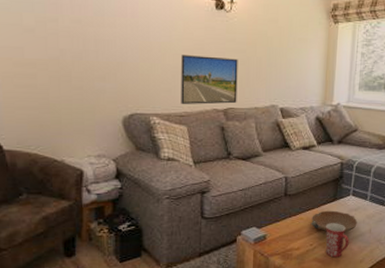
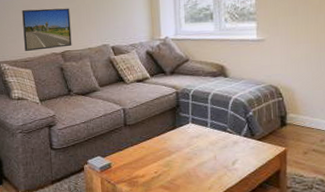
bowl: present [310,210,357,232] -> none [152,138,201,159]
mug: present [325,223,349,258] -> none [169,150,195,185]

